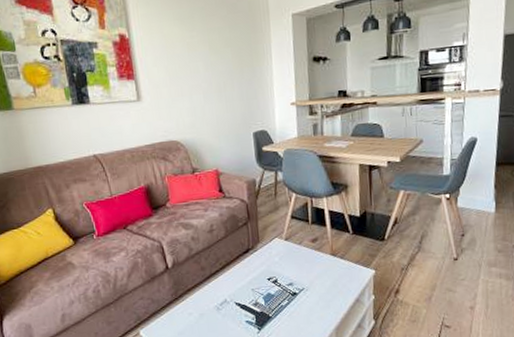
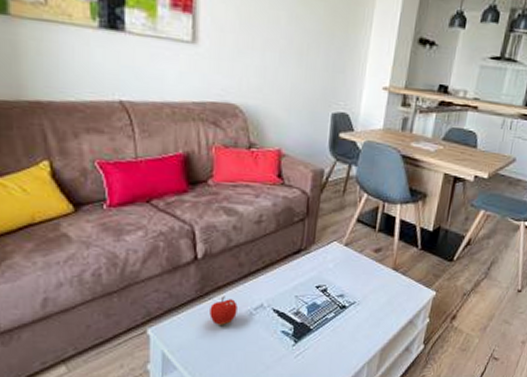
fruit: none [184,296,207,322] -> present [209,296,238,325]

